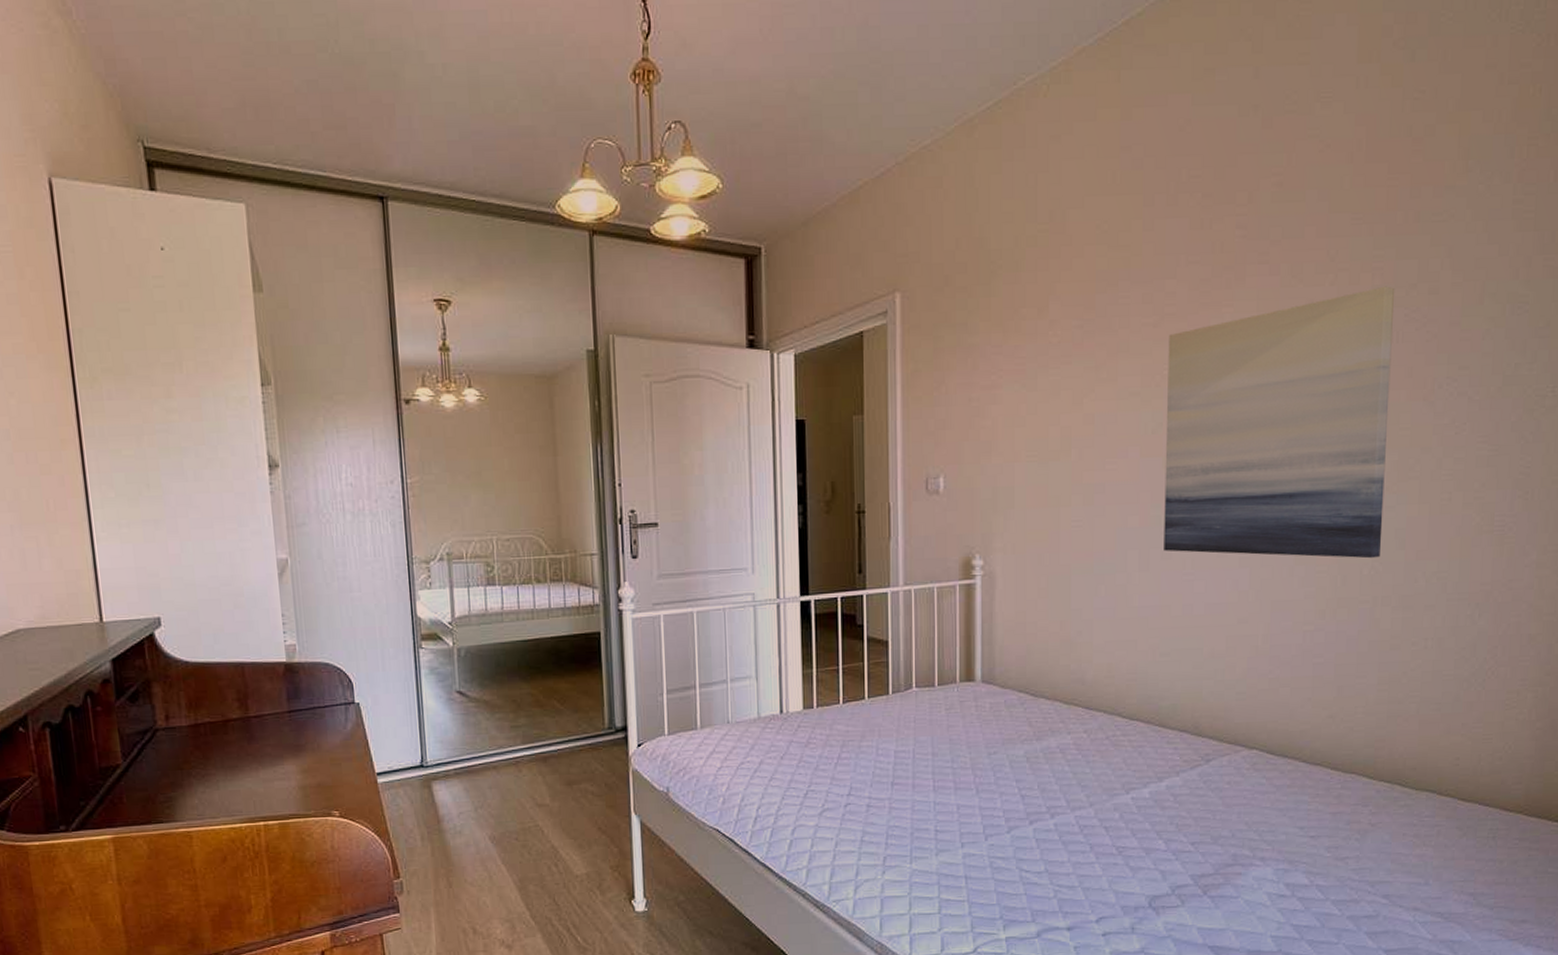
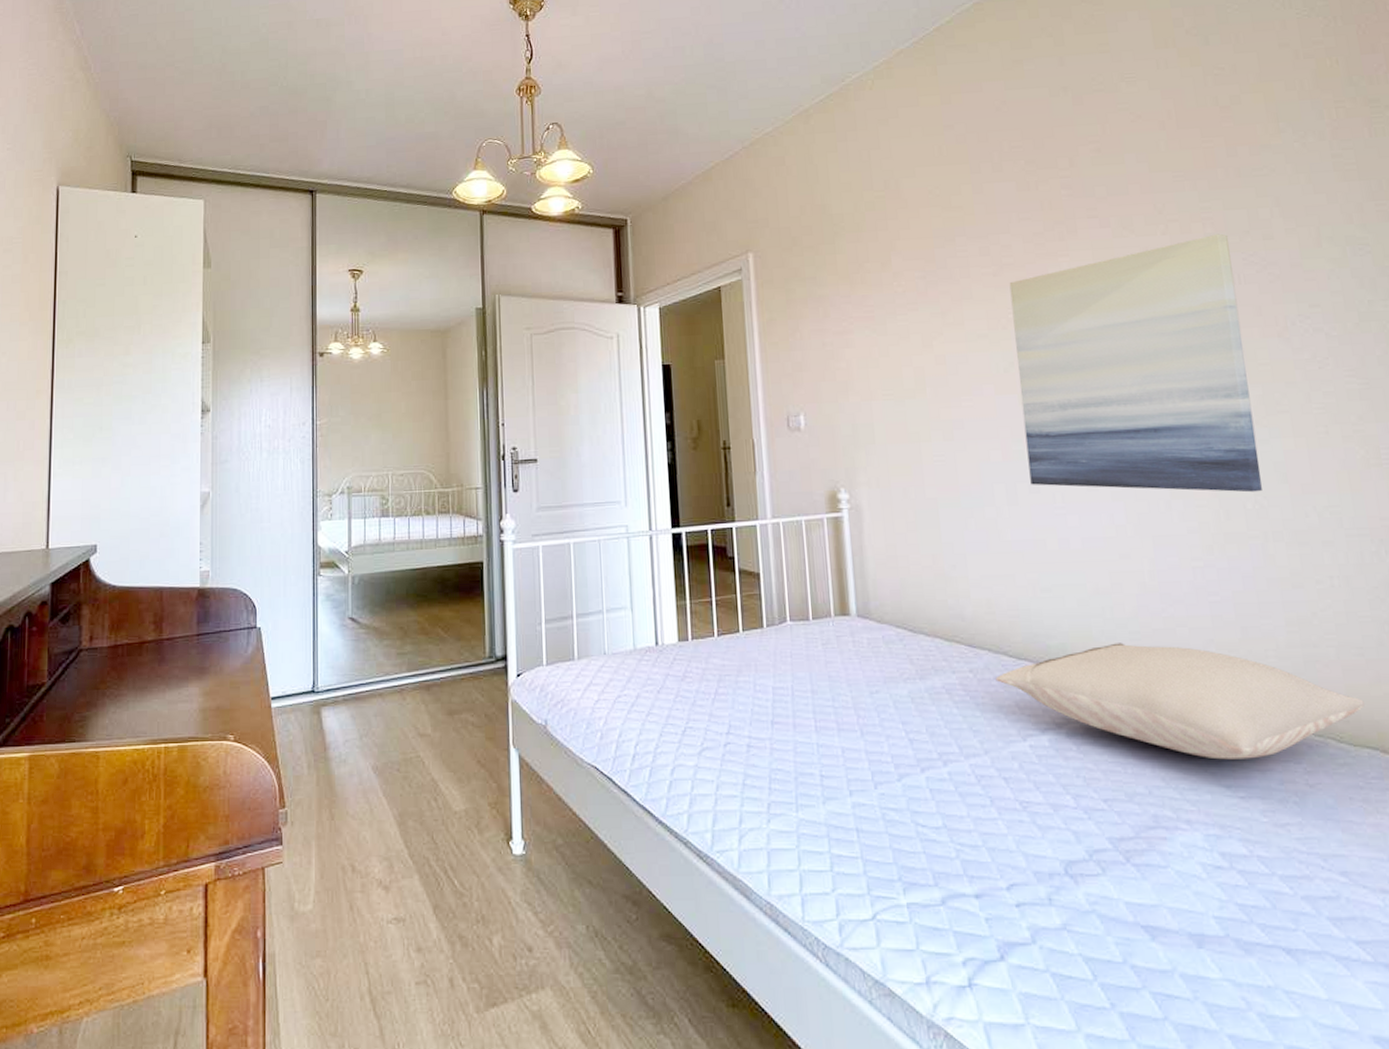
pillow: none [1107,702,1432,805] -> present [995,643,1365,760]

